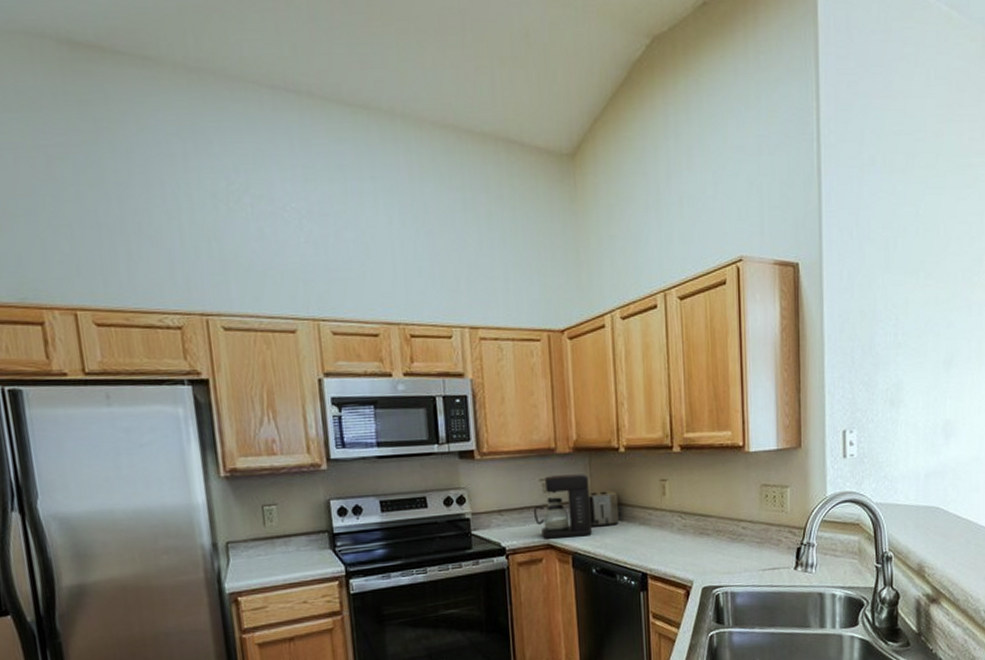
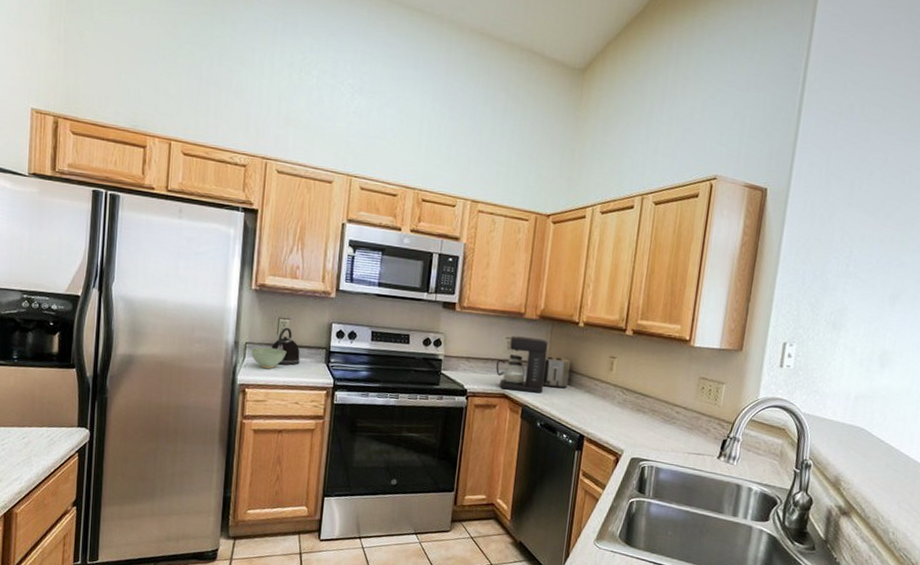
bowl: none [234,542,281,570] -> present [250,347,287,369]
kettle: none [259,515,299,561] -> present [271,327,300,366]

